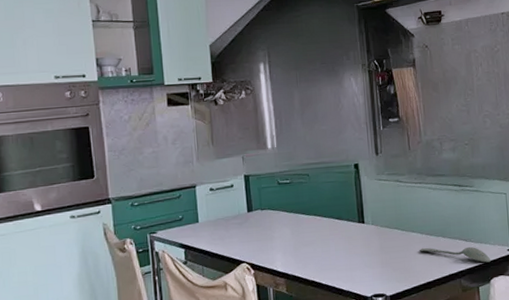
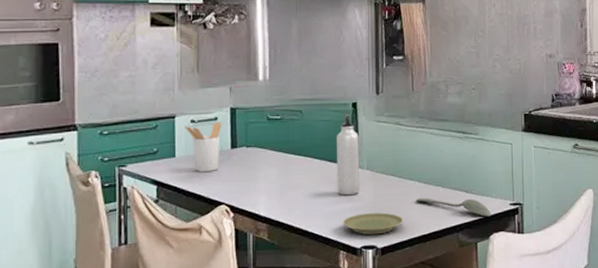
utensil holder: none [205,188,238,235] -> present [185,121,222,172]
water bottle: none [341,175,367,250] -> present [336,115,360,196]
plate: none [352,263,409,284] -> present [342,212,404,235]

